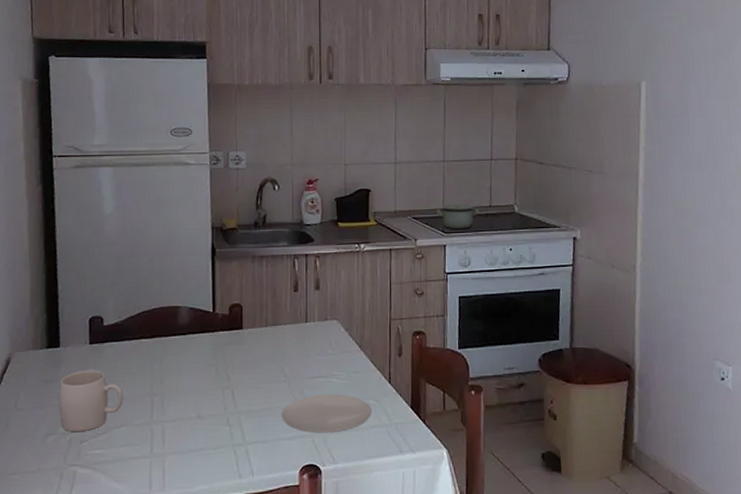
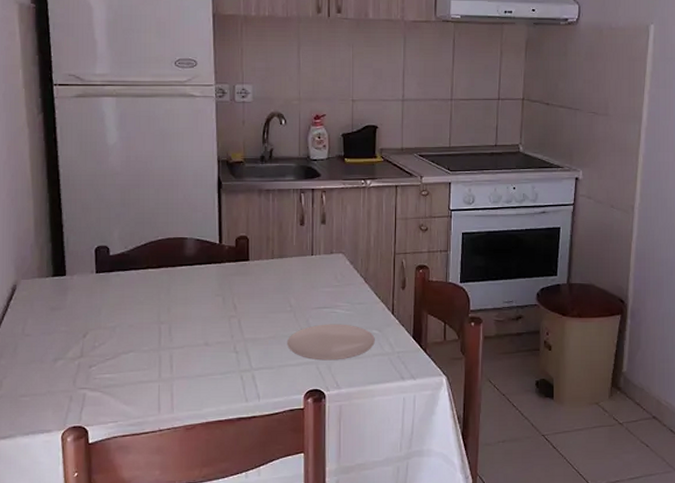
mug: present [58,370,124,433] -> none [66,298,131,358]
saucepan: present [436,204,479,230] -> none [442,142,485,168]

